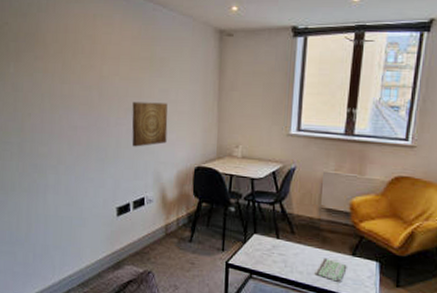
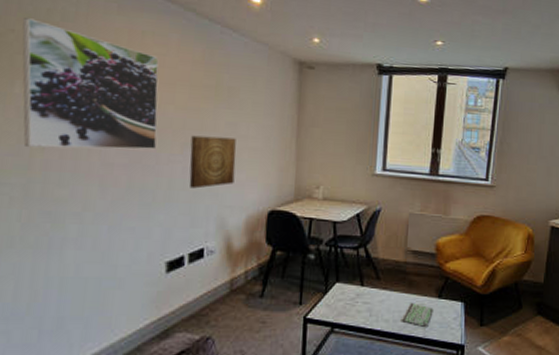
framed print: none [13,12,108,115] -> present [22,18,159,150]

